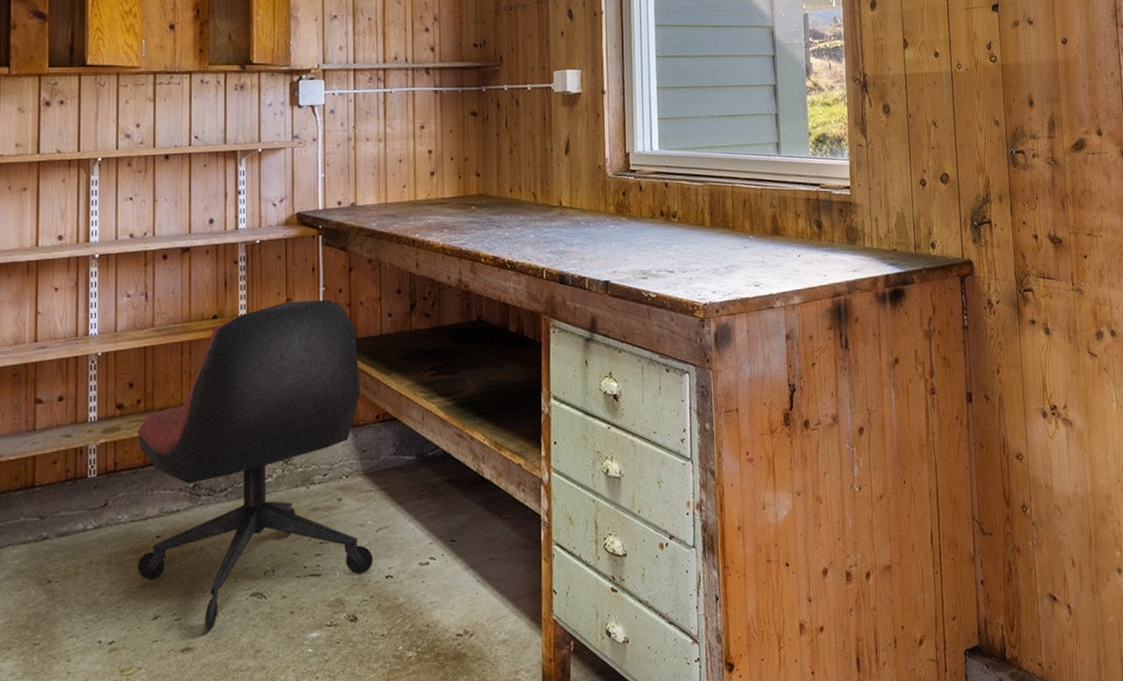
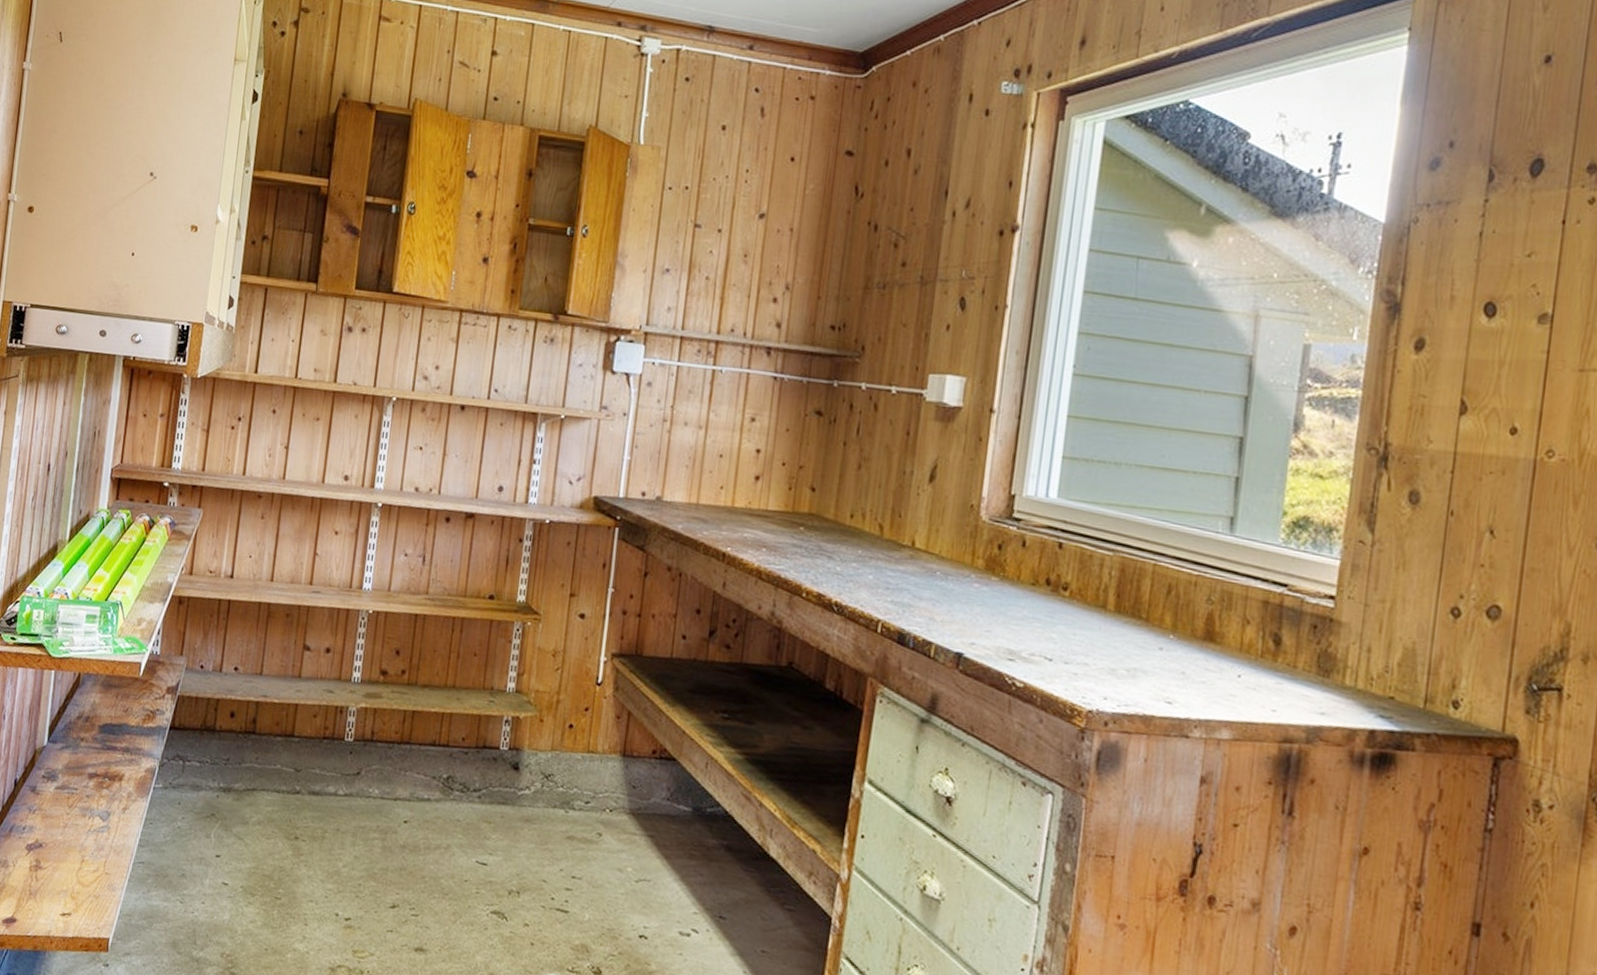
office chair: present [137,299,373,632] -> none [381,596,643,938]

